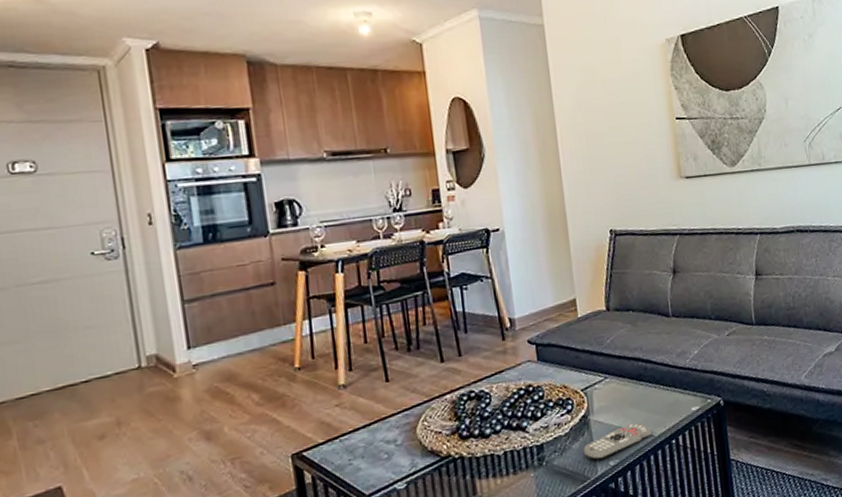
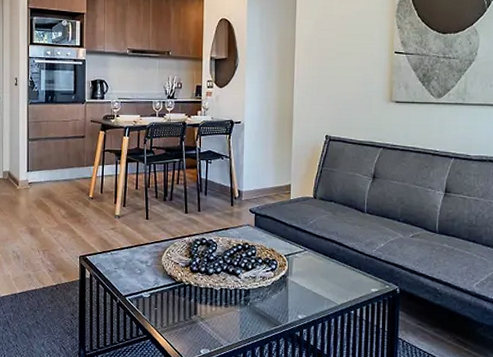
remote control: present [584,422,653,460] -> none [280,289,336,312]

